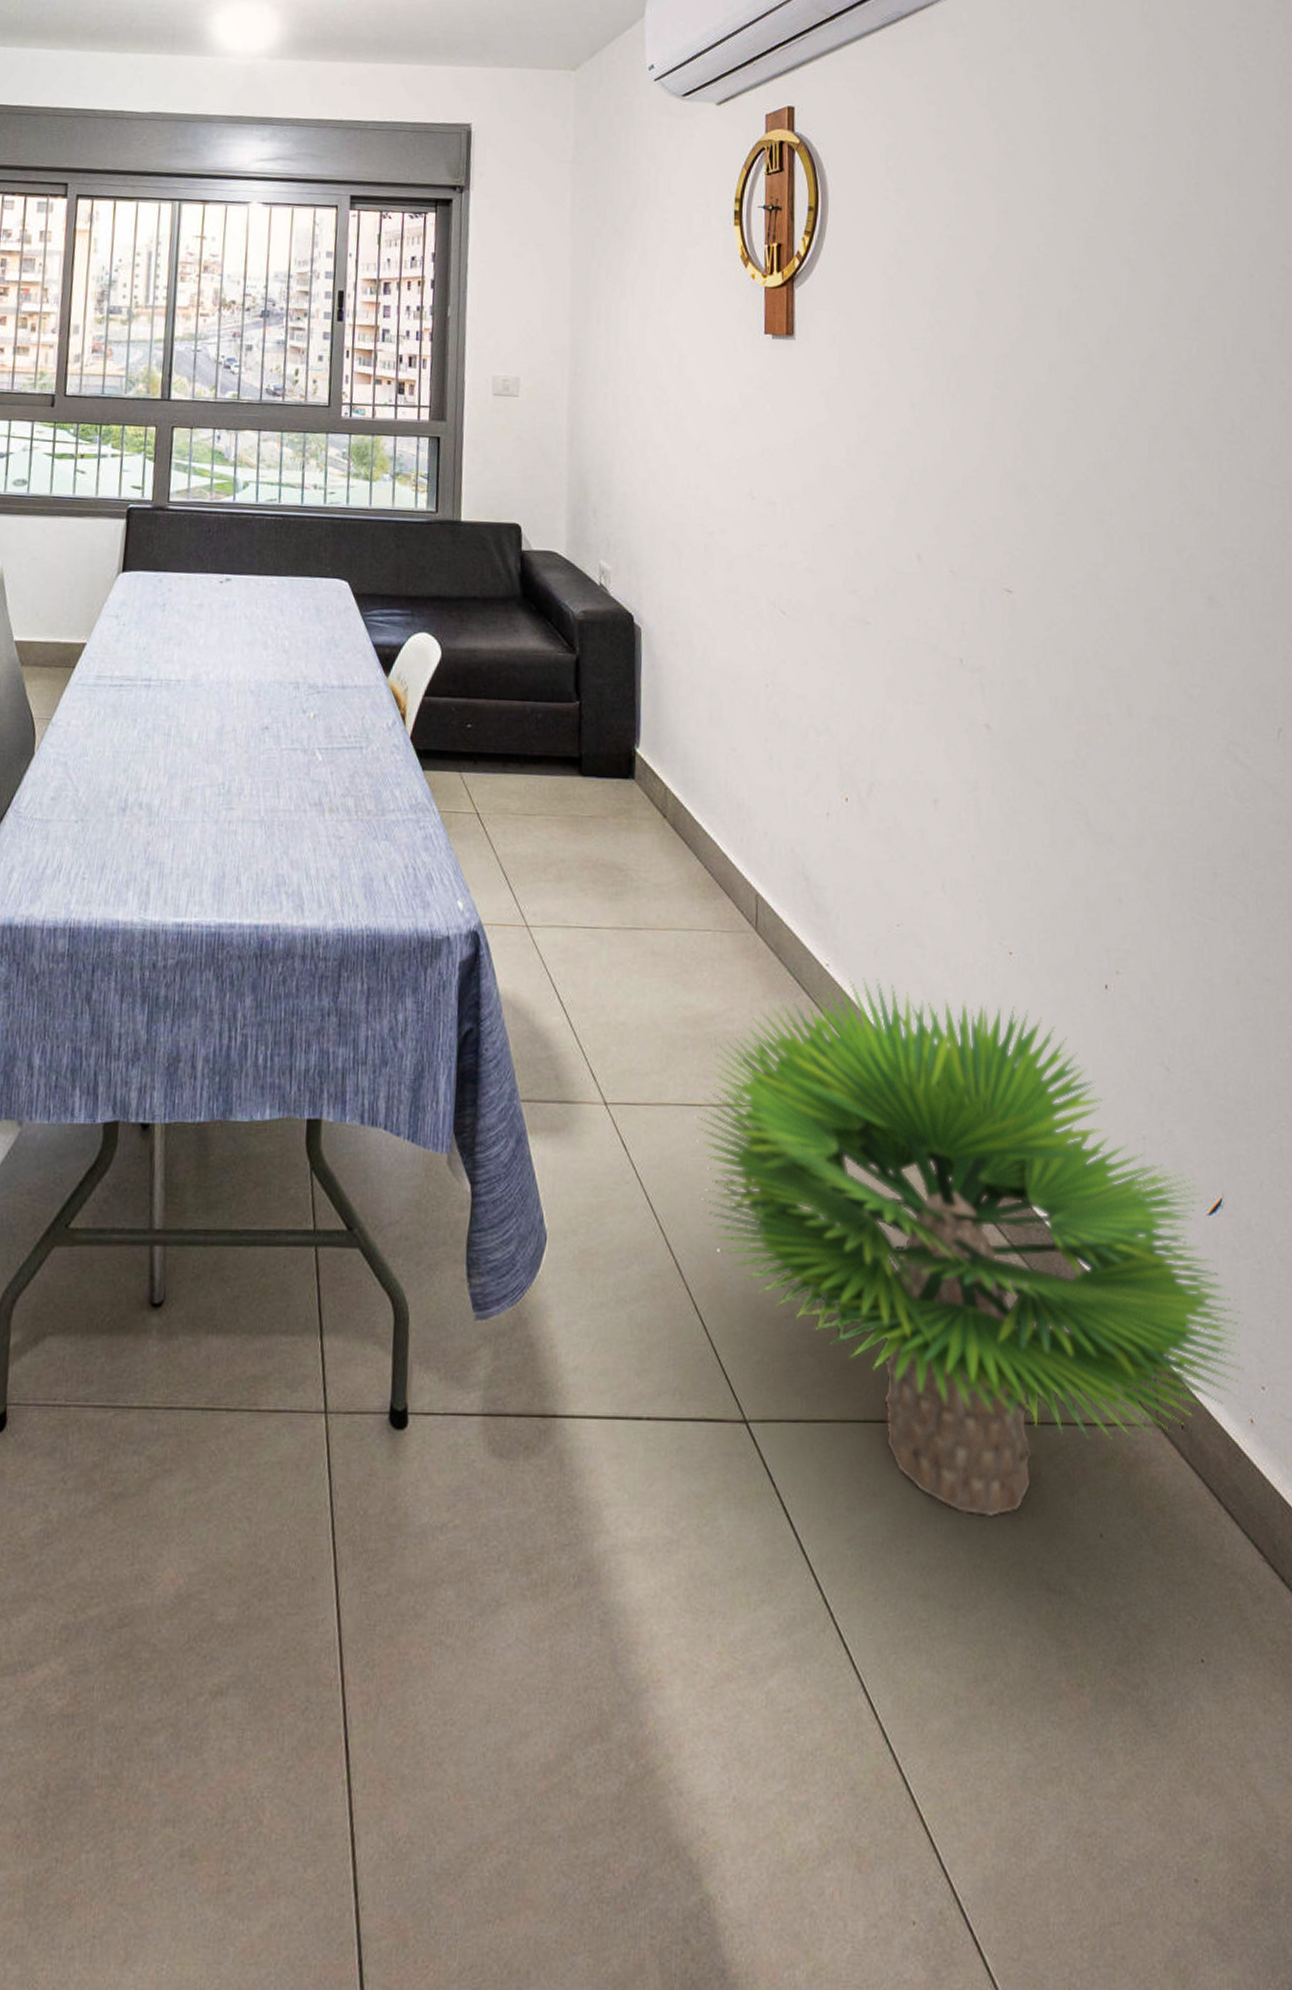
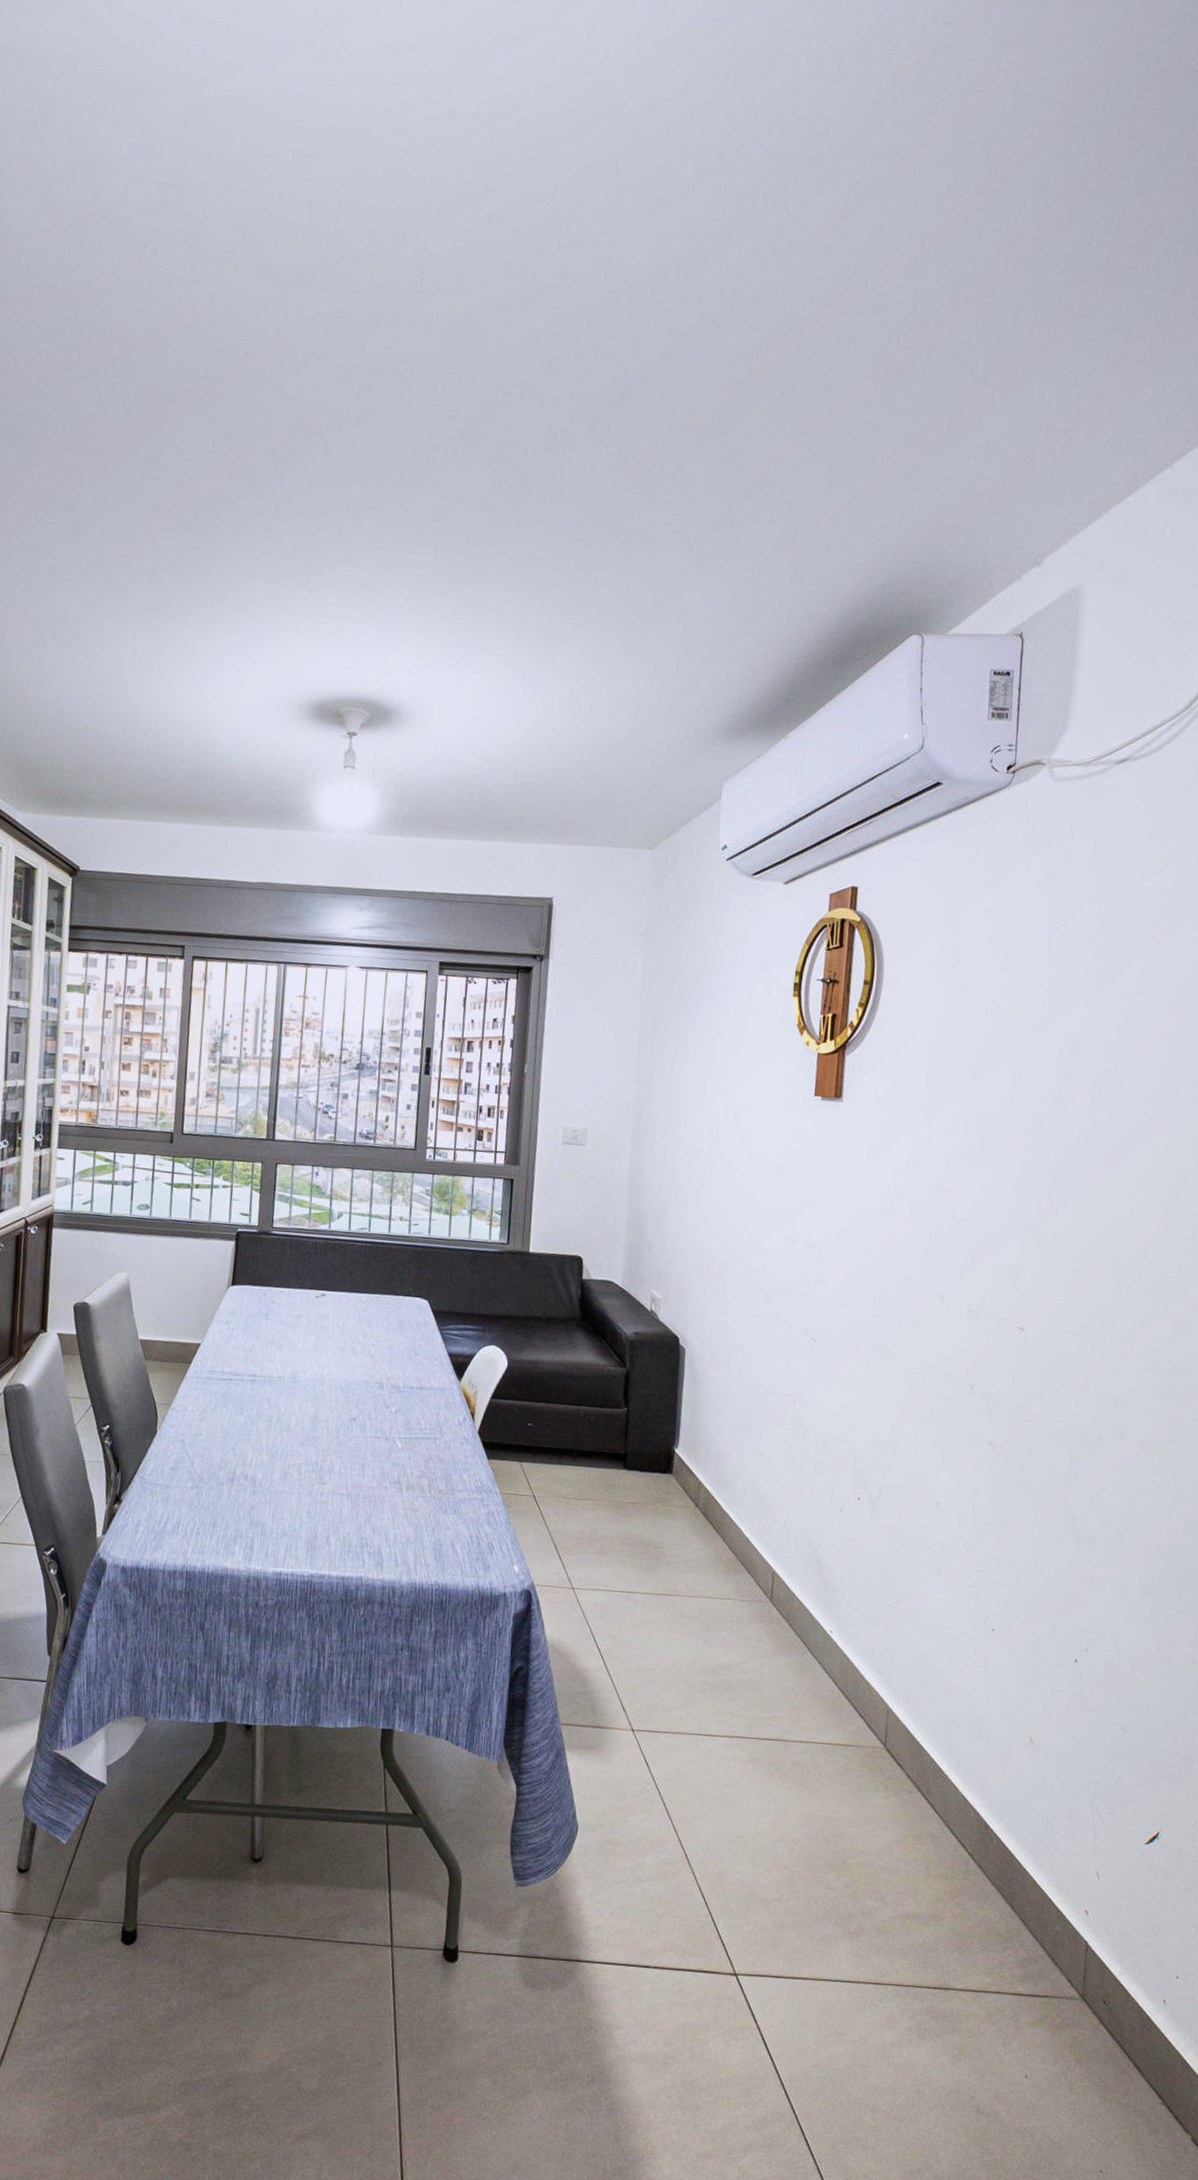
potted plant: present [696,977,1245,1518] -> none [709,1643,1167,2057]

